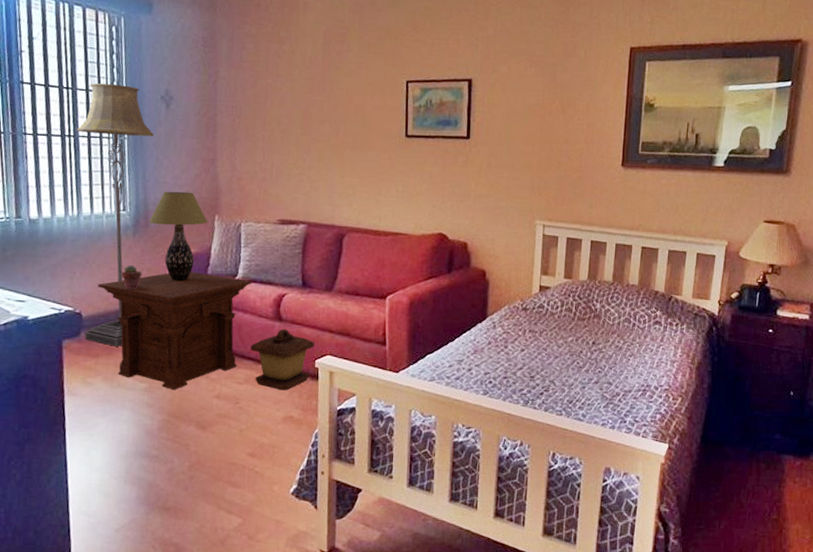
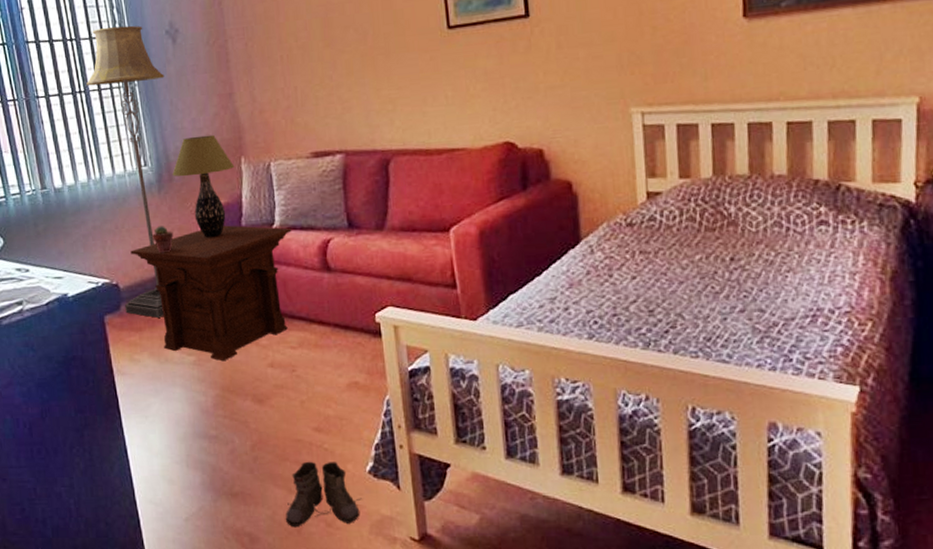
boots: none [211,482,283,540] -> present [285,461,362,528]
lantern: present [251,328,315,391] -> none [300,280,373,353]

